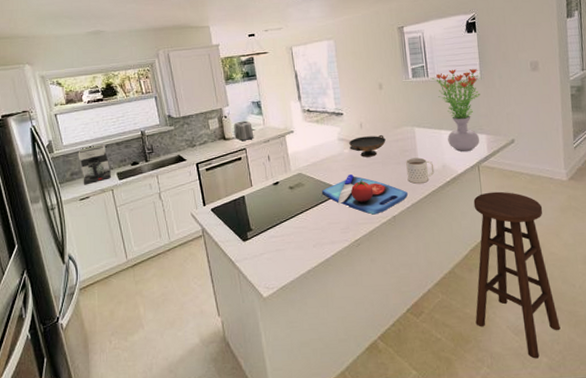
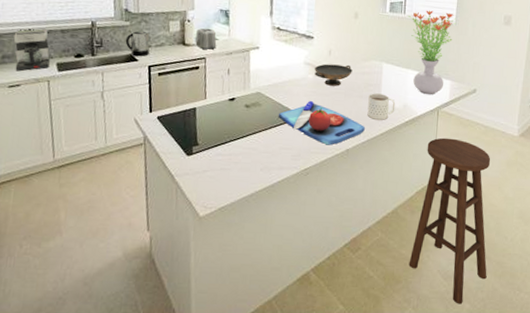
kettle: none [172,132,195,157] -> present [125,30,150,57]

